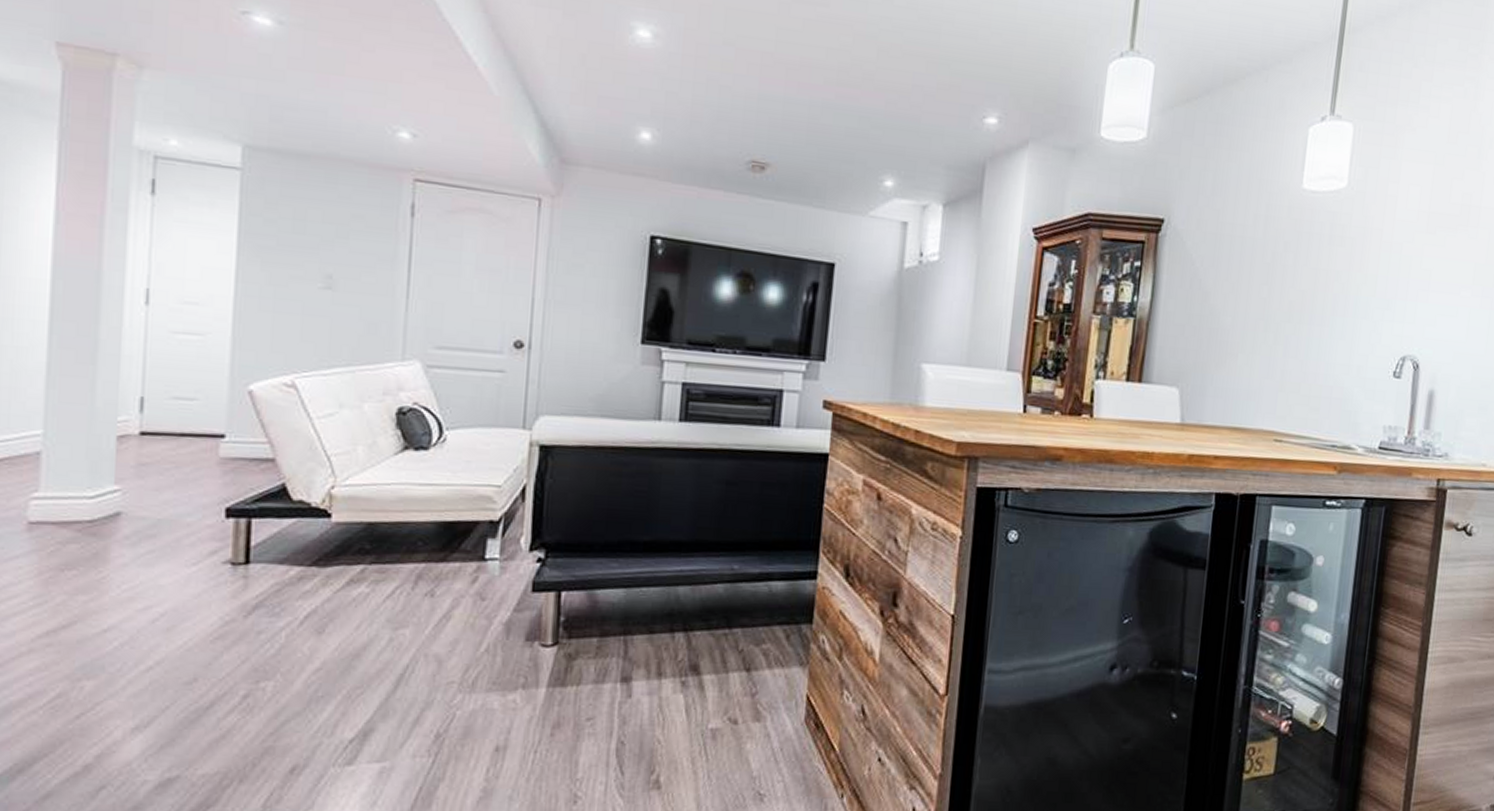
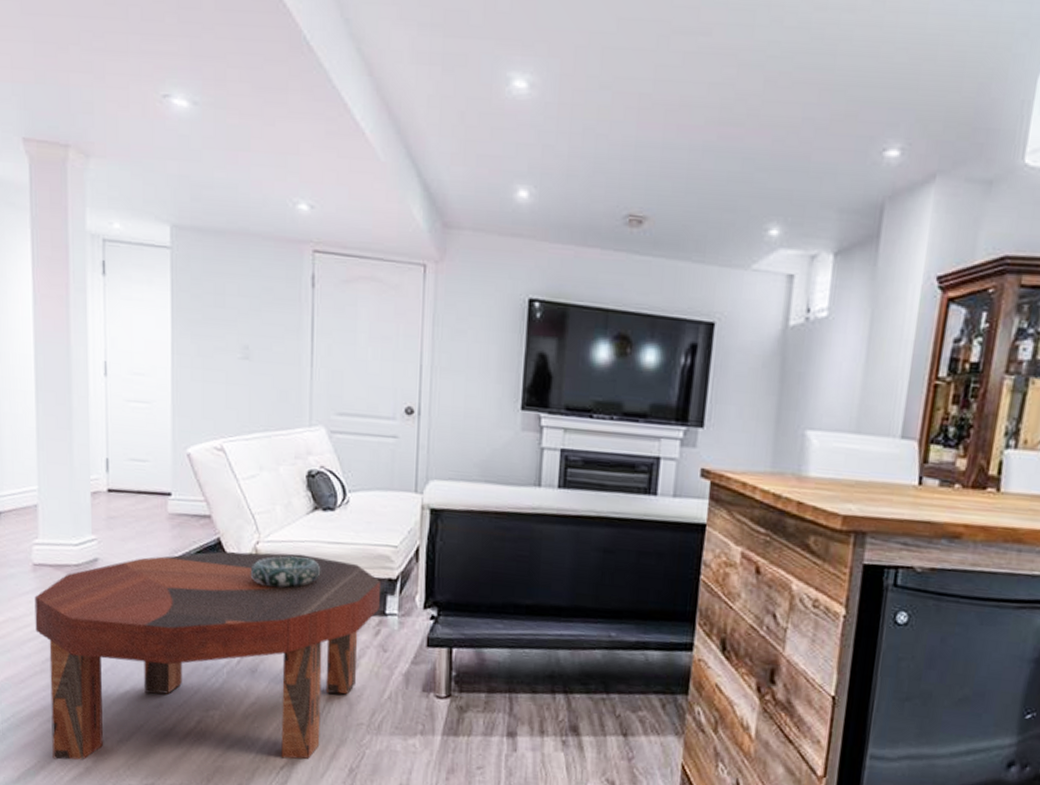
coffee table: none [25,497,481,759] -> present [34,551,382,760]
decorative bowl: none [321,500,410,537] -> present [250,556,321,588]

